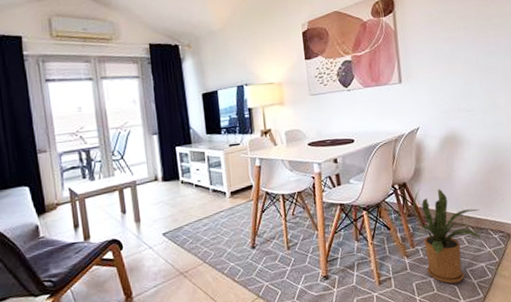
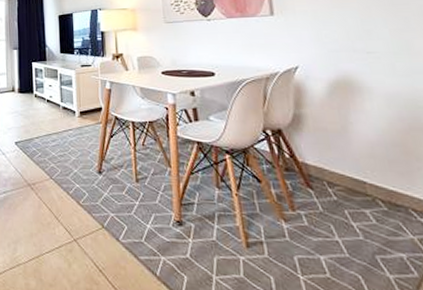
house plant: present [413,188,483,285] -> none [292,138,401,273]

